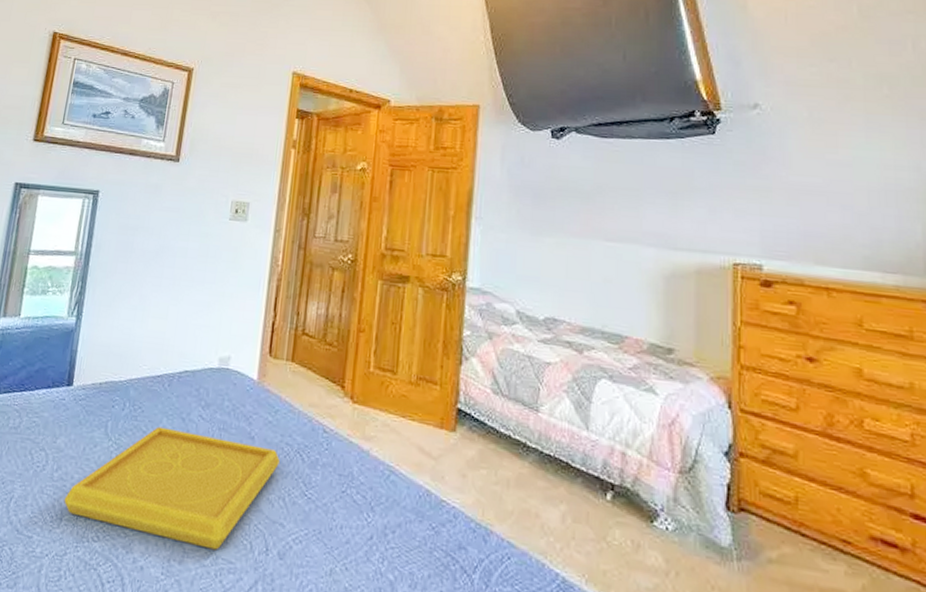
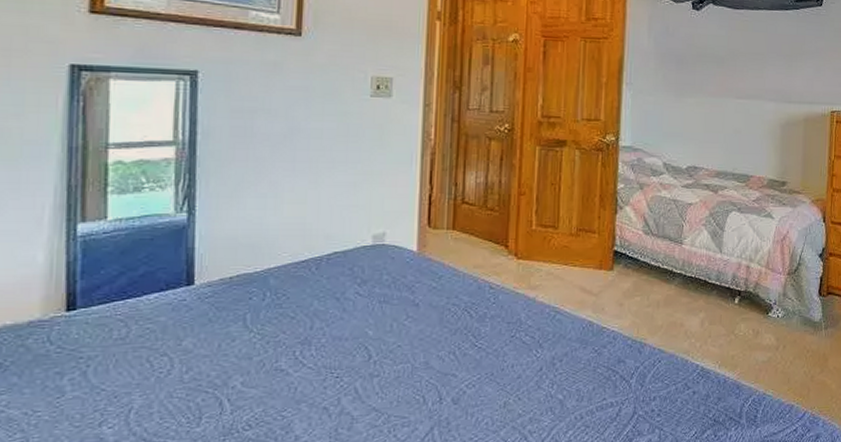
serving tray: present [64,426,280,550] -> none [201,309,447,411]

